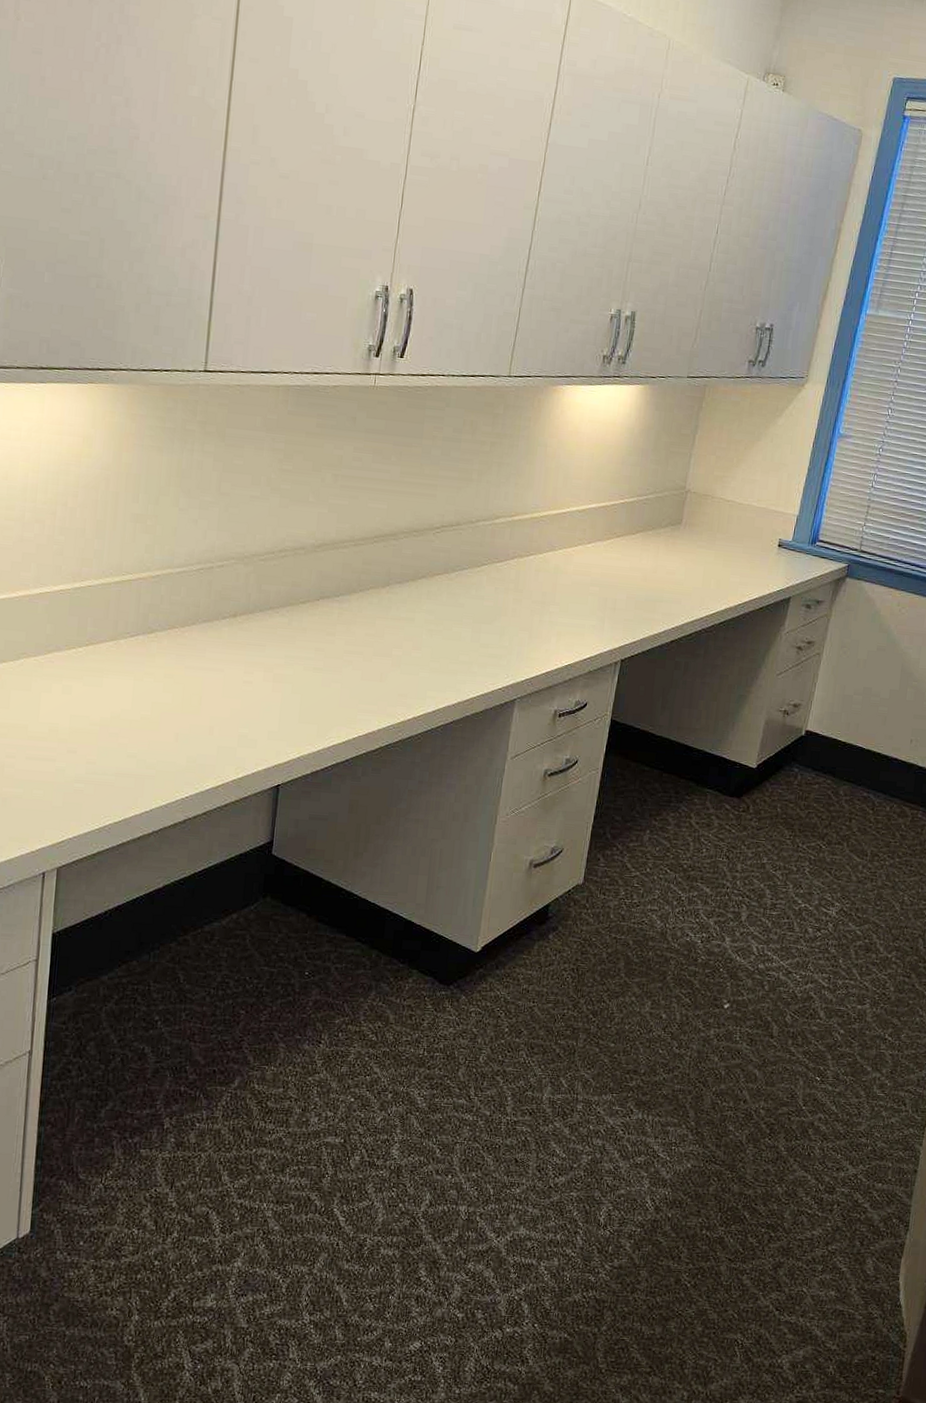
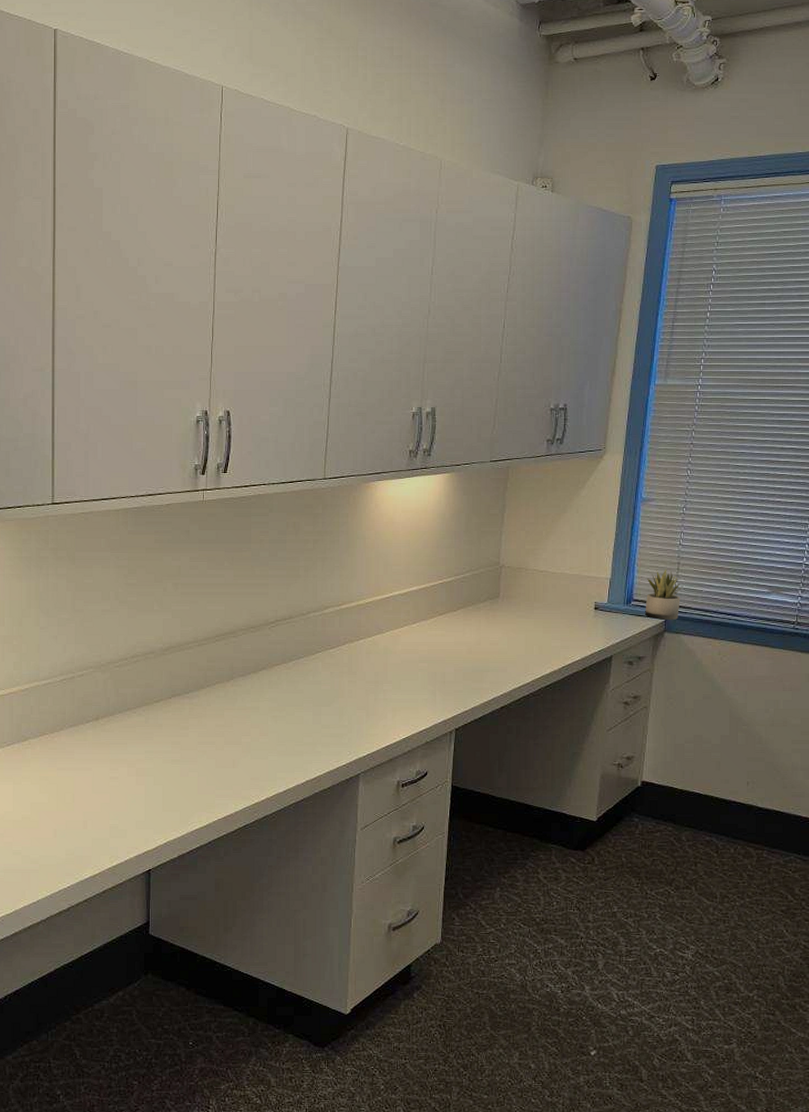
succulent plant: none [828,511,870,566] -> present [645,569,683,620]

